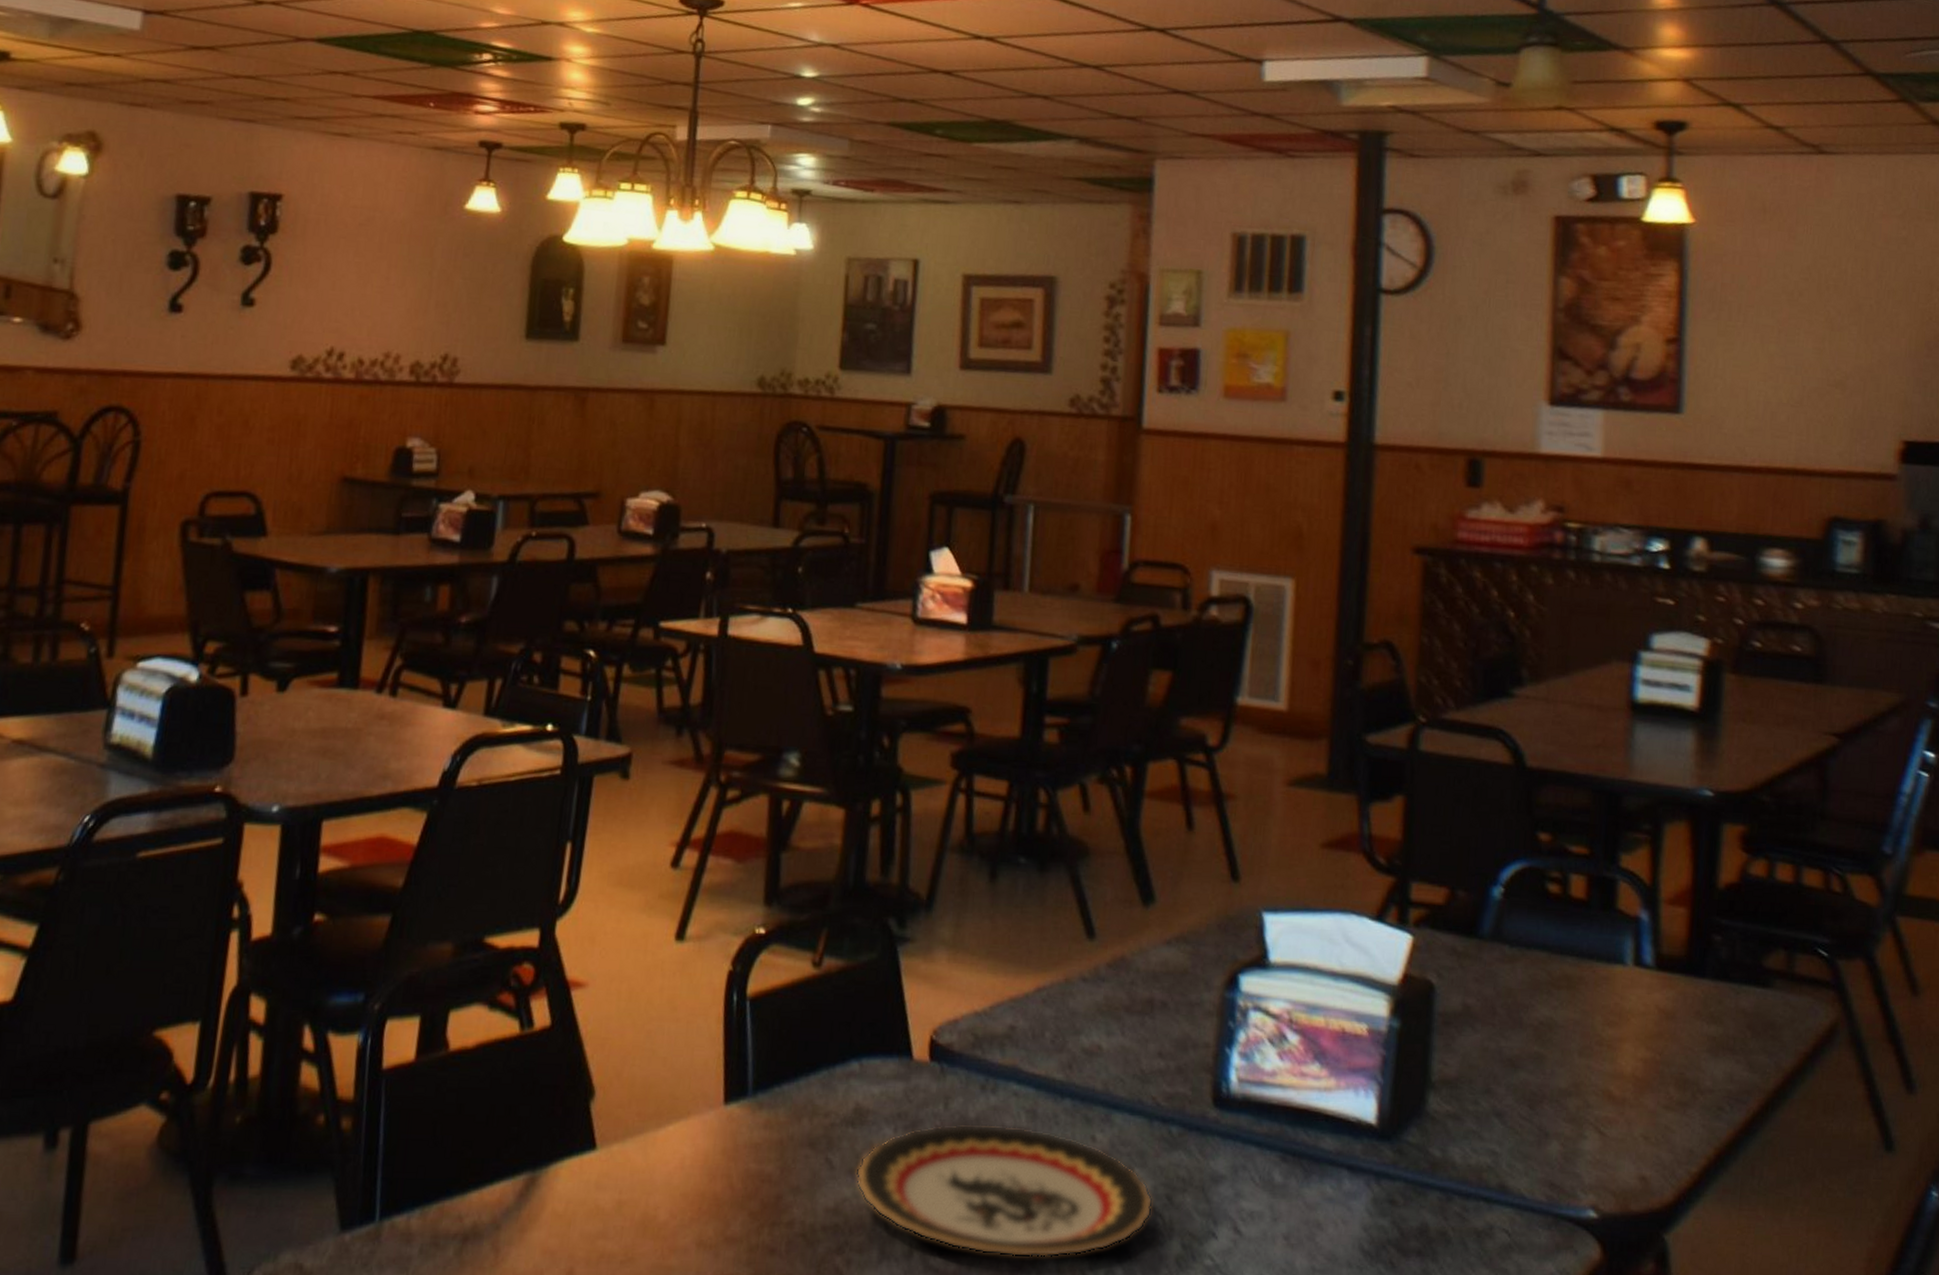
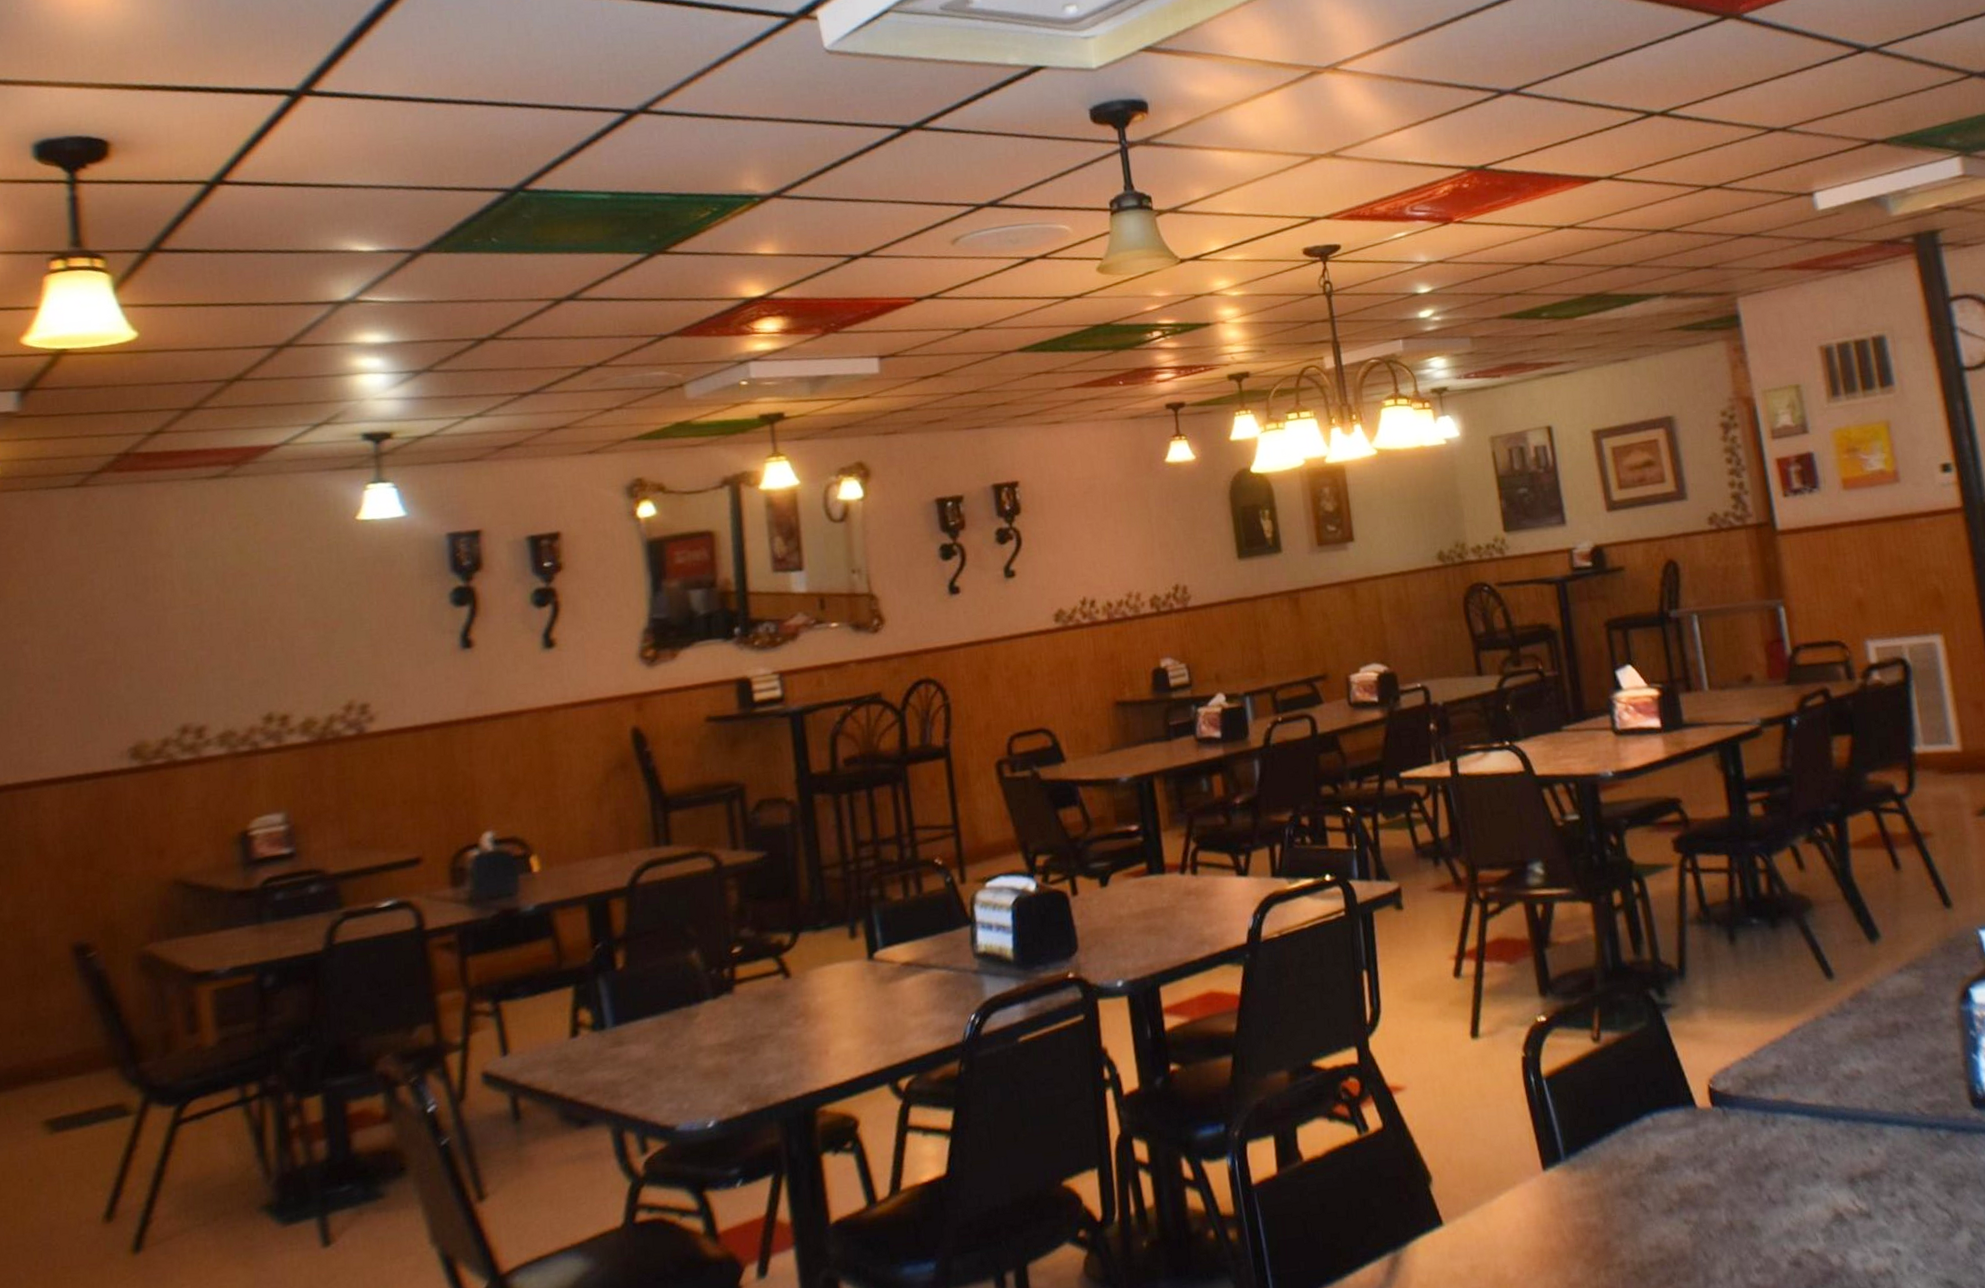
plate: present [855,1124,1153,1258] -> none [1668,1151,1938,1267]

